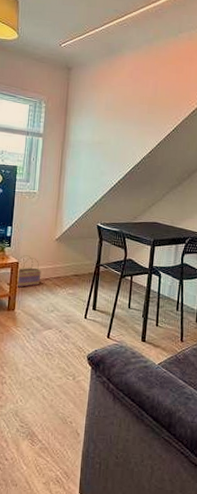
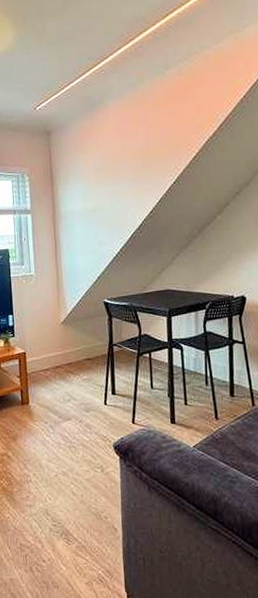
basket: present [16,255,42,287] -> none [24,343,52,378]

